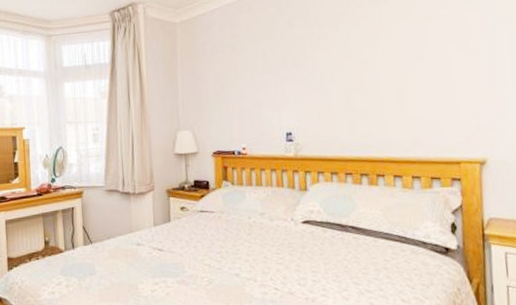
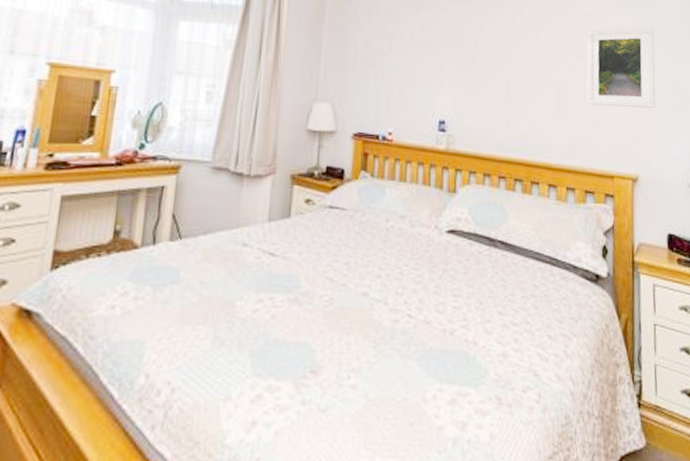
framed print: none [425,17,503,101] -> present [586,27,656,108]

